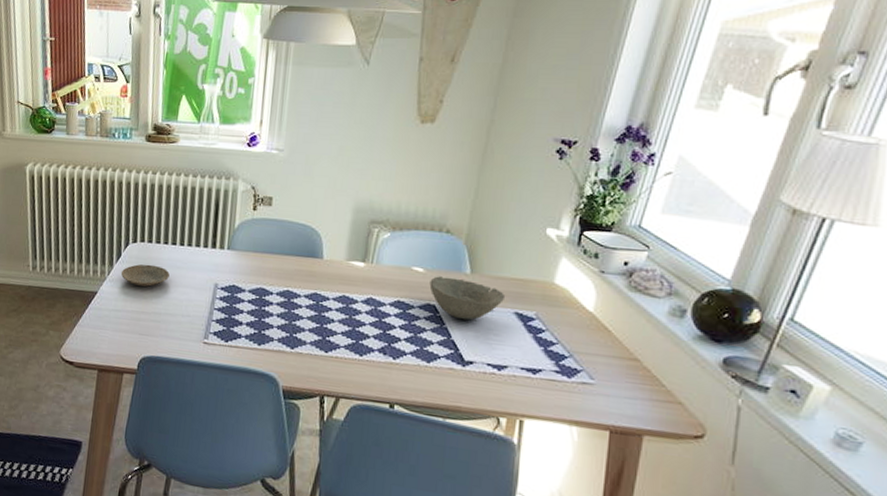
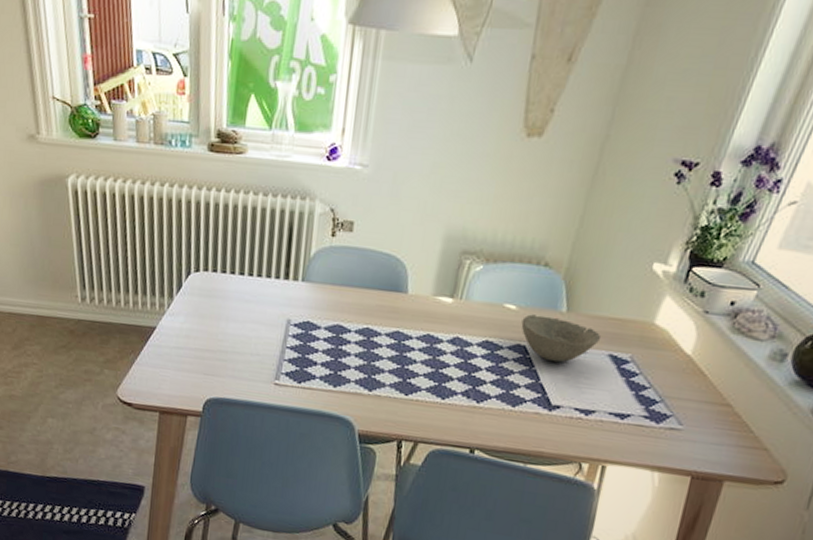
plate: present [120,264,170,287] -> none [182,296,237,322]

